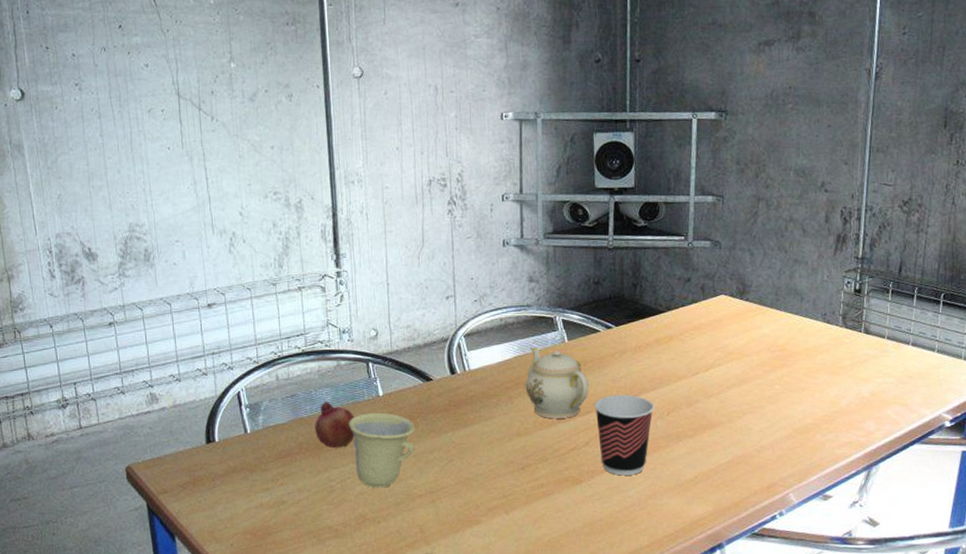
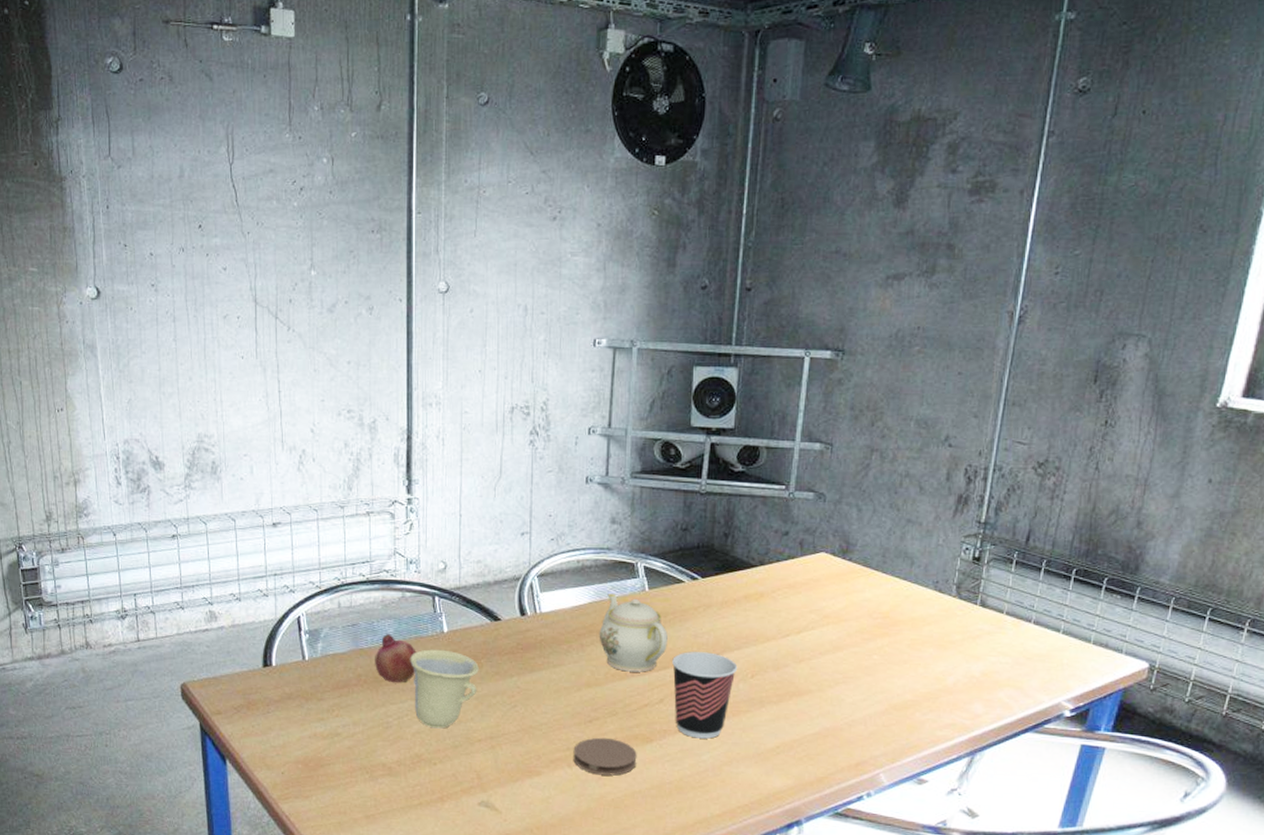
coaster: none [509,482,569,519] -> present [573,737,637,776]

